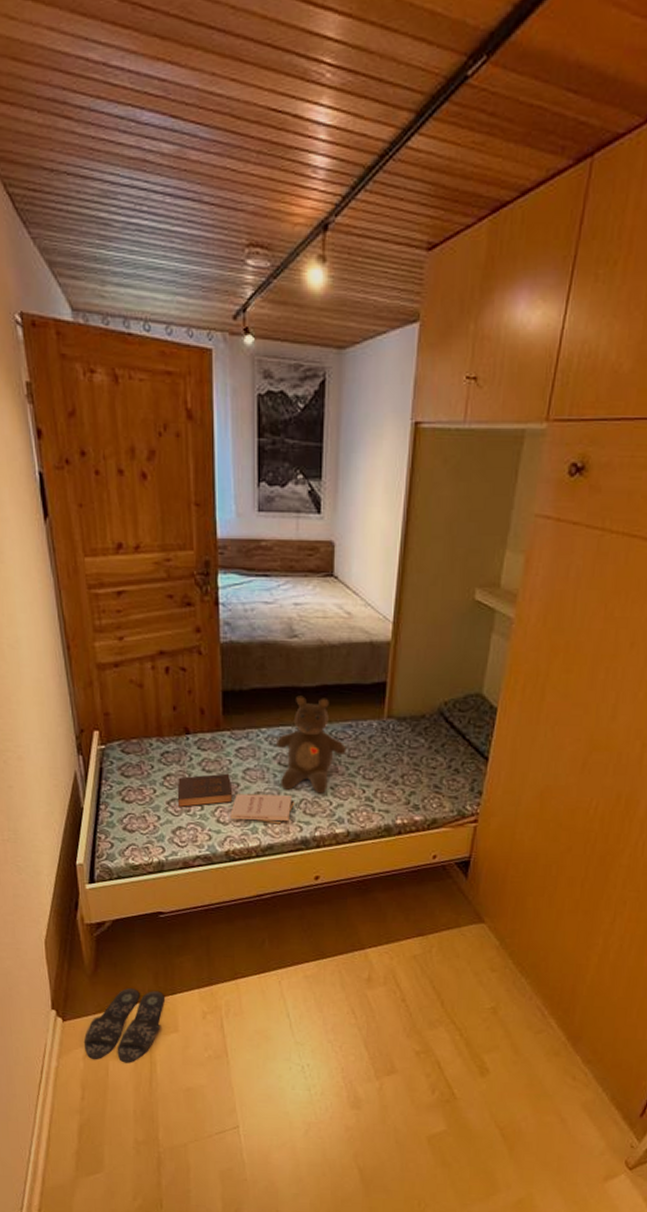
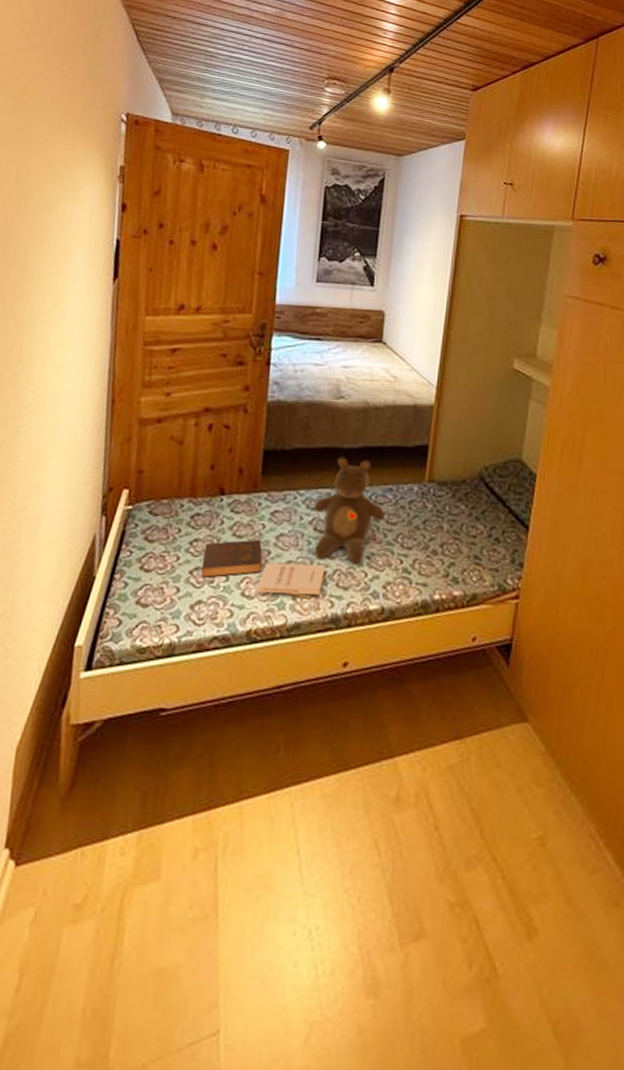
slippers: present [83,988,164,1063] -> none [35,815,150,931]

